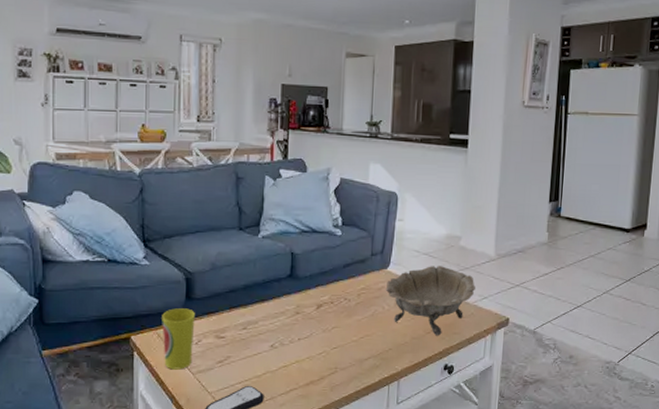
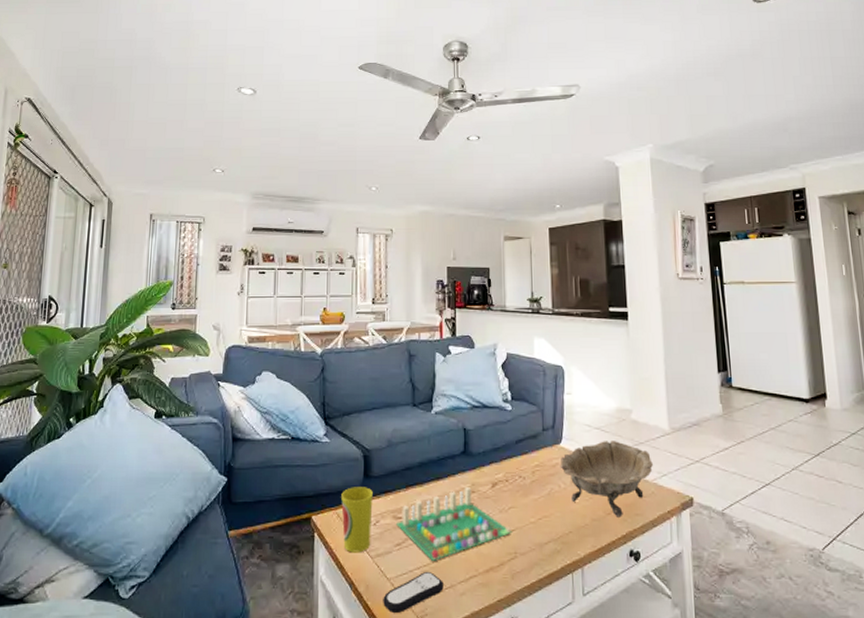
board game: none [219,309,334,376] -> present [396,487,512,561]

